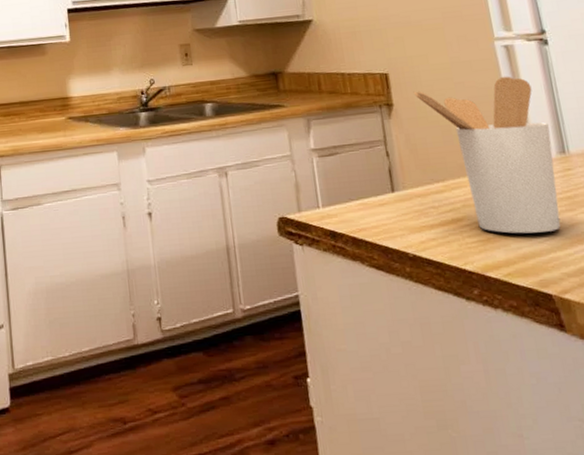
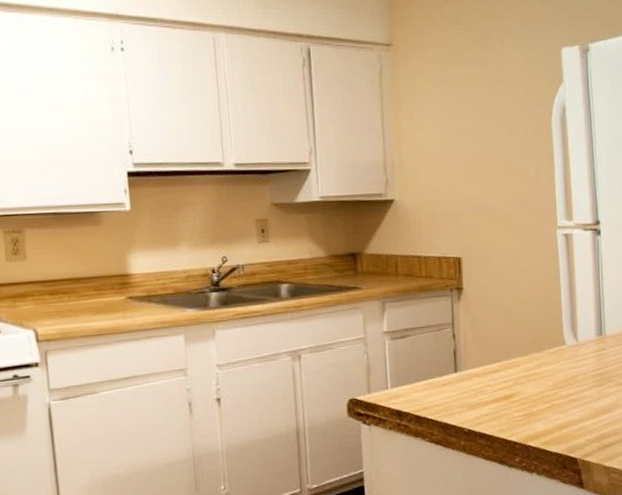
utensil holder: present [413,76,561,234] -> none [482,263,593,407]

